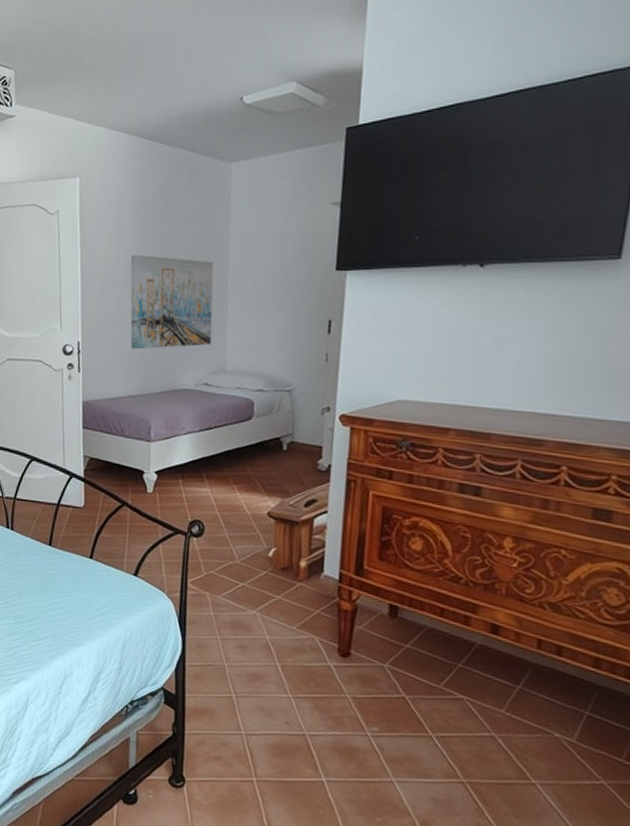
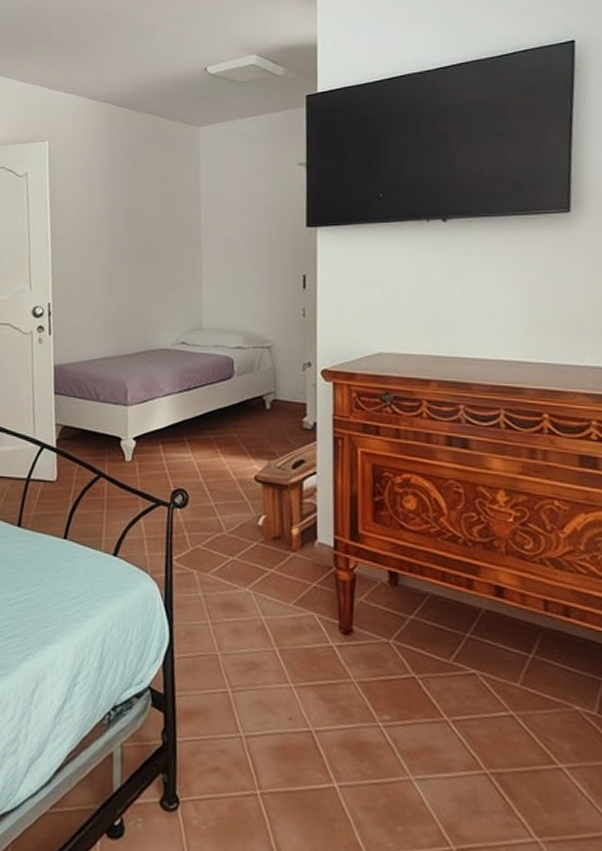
wall art: present [130,254,214,350] -> none [101,214,187,310]

